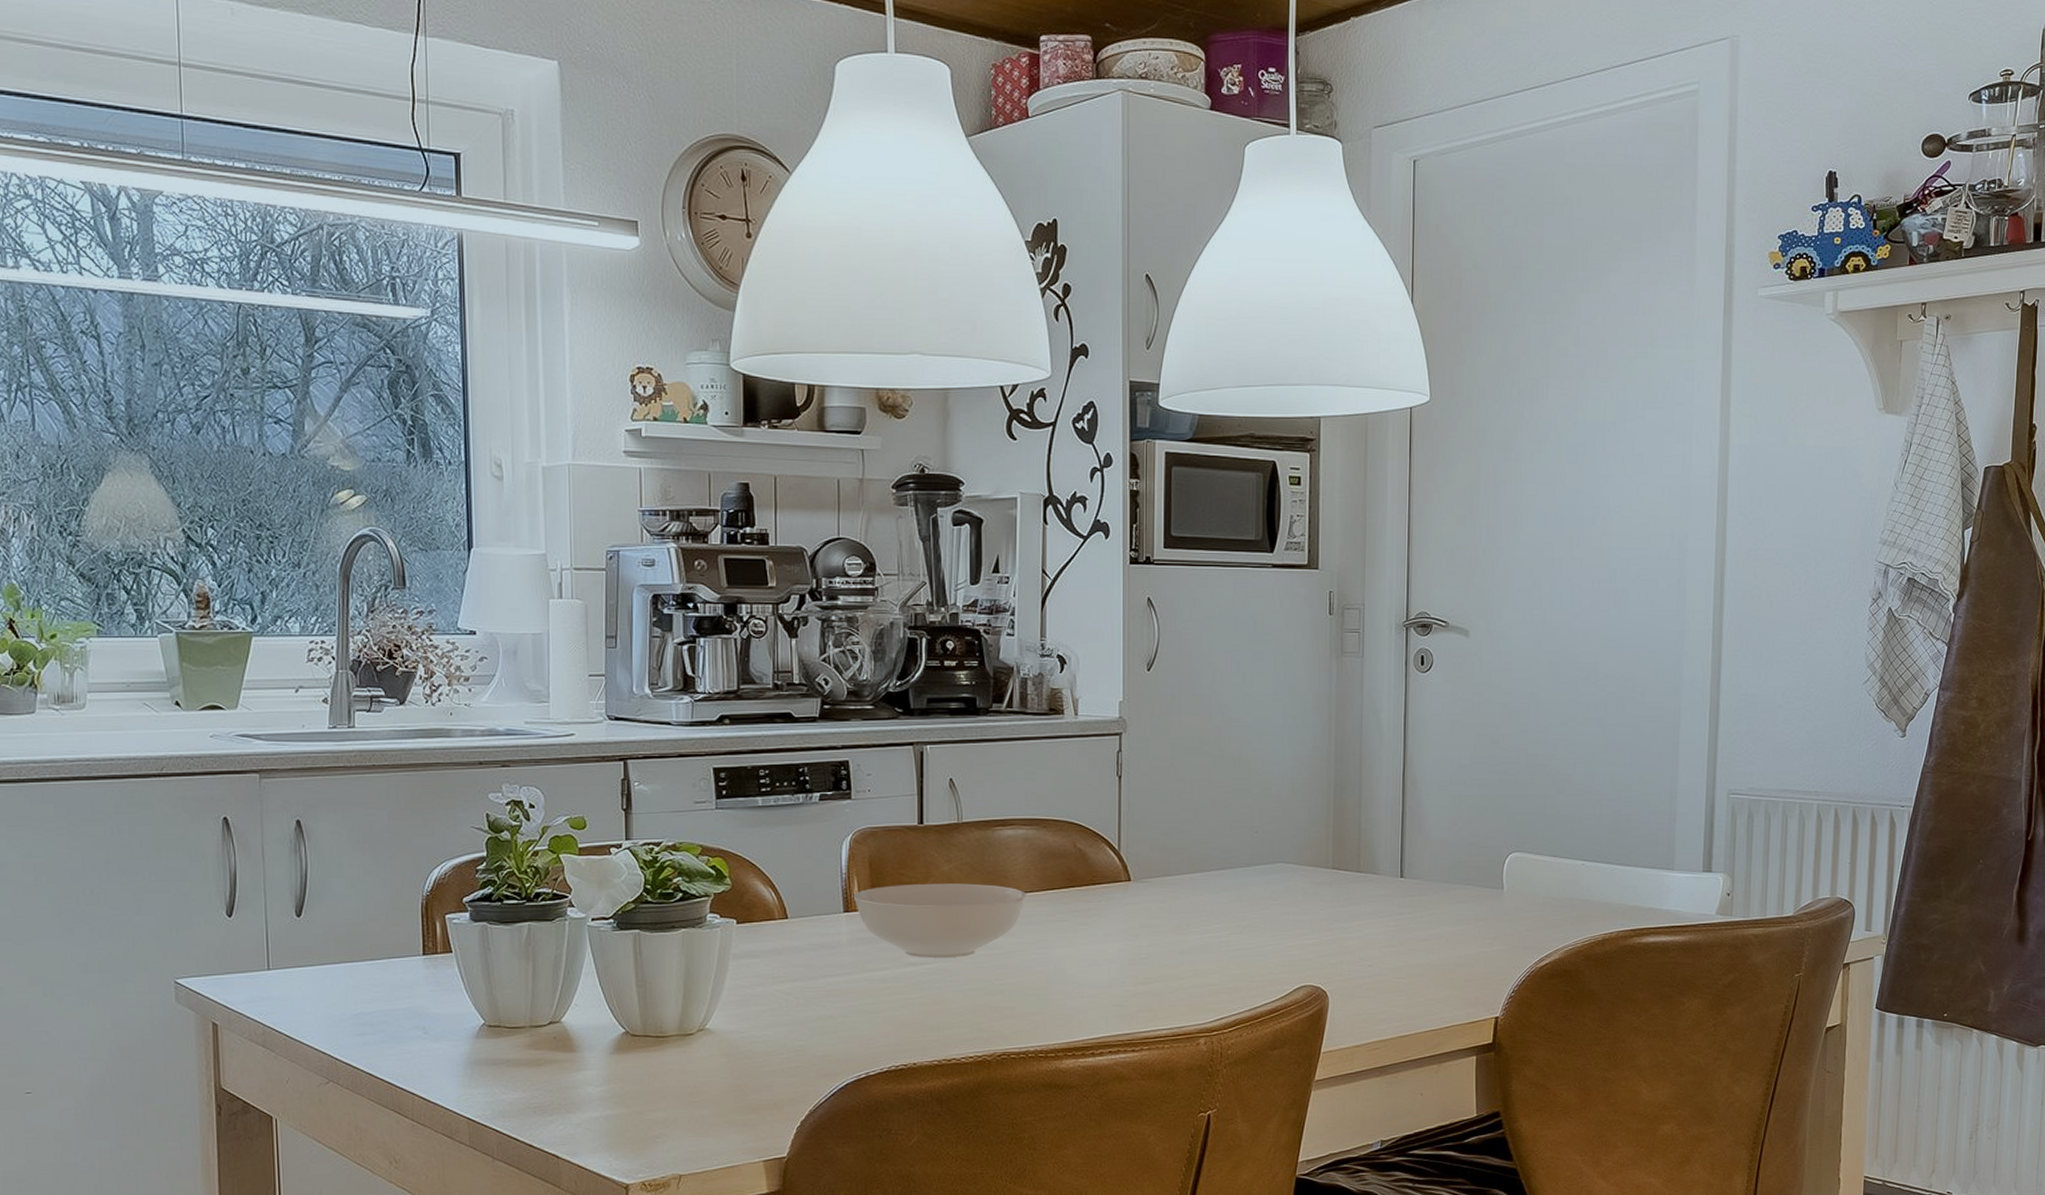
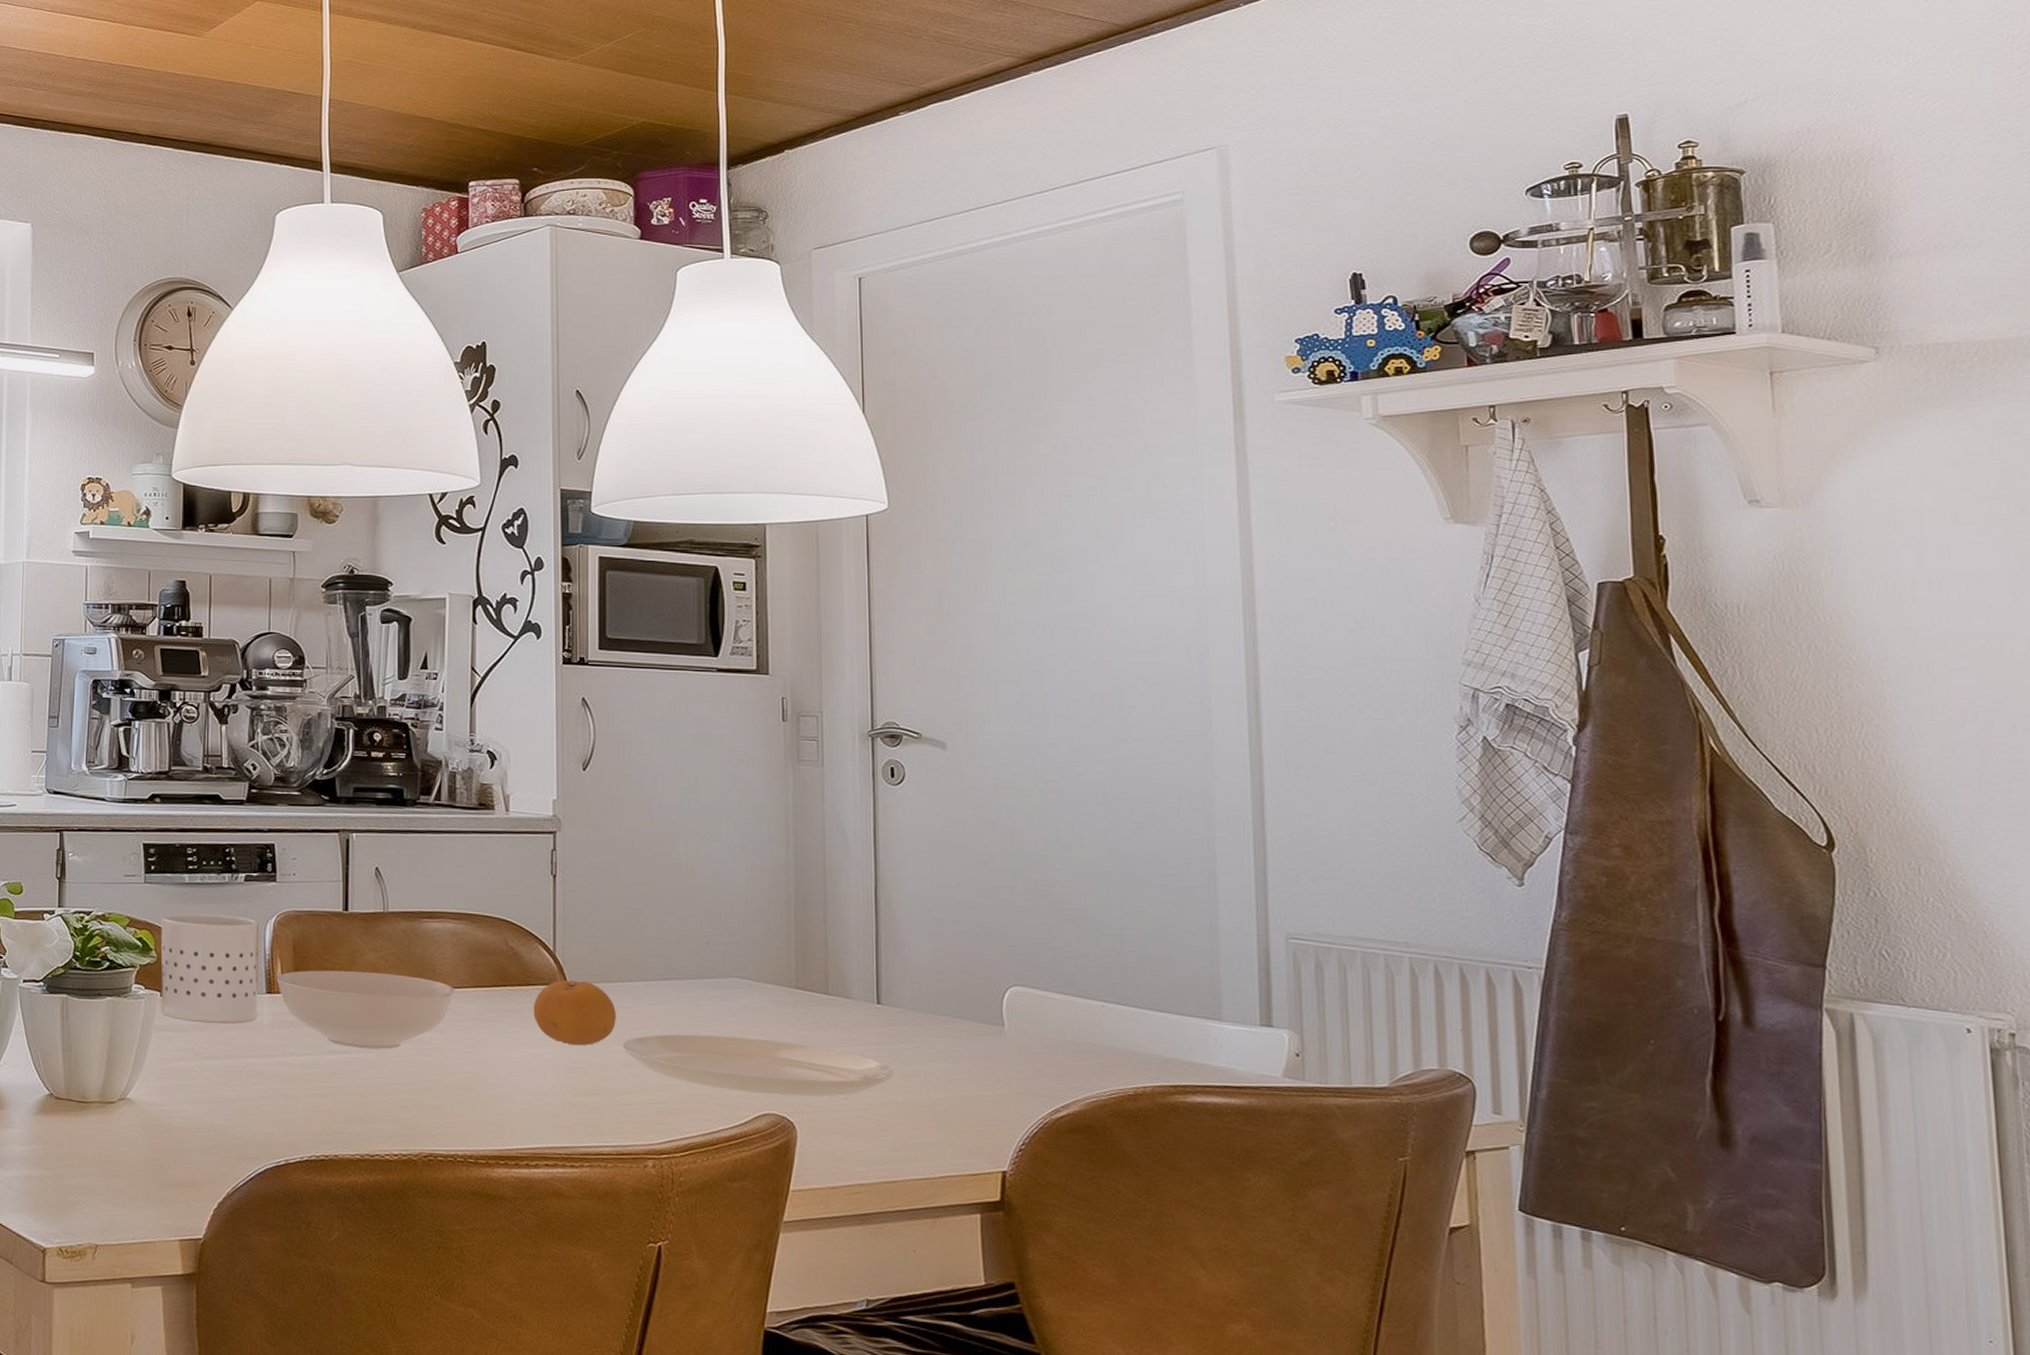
mug: none [734,836,836,947] -> present [161,913,259,1025]
fruit: none [1099,877,1174,938] -> present [533,980,616,1046]
plate: none [1180,917,1412,968] -> present [623,1034,894,1097]

